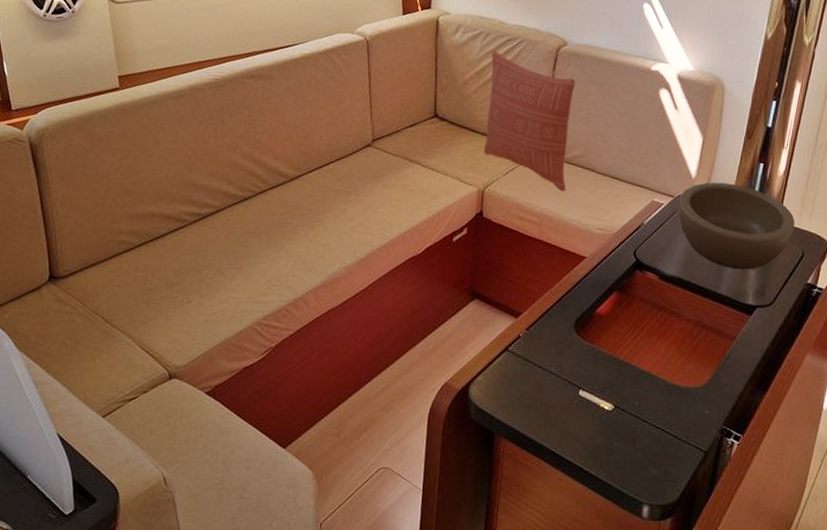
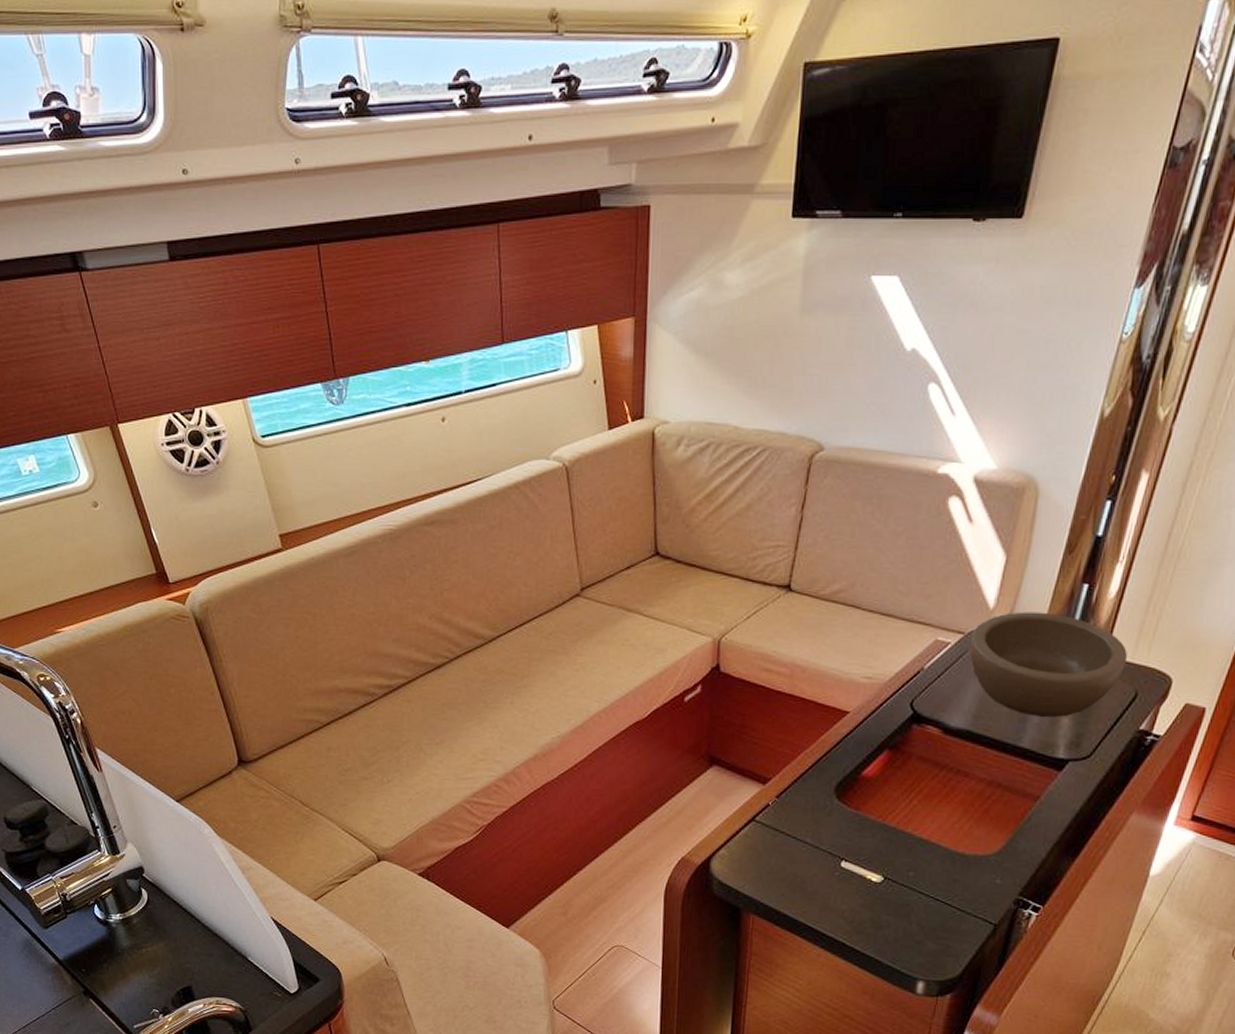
pillow: present [483,51,576,192] -> none [717,466,835,636]

